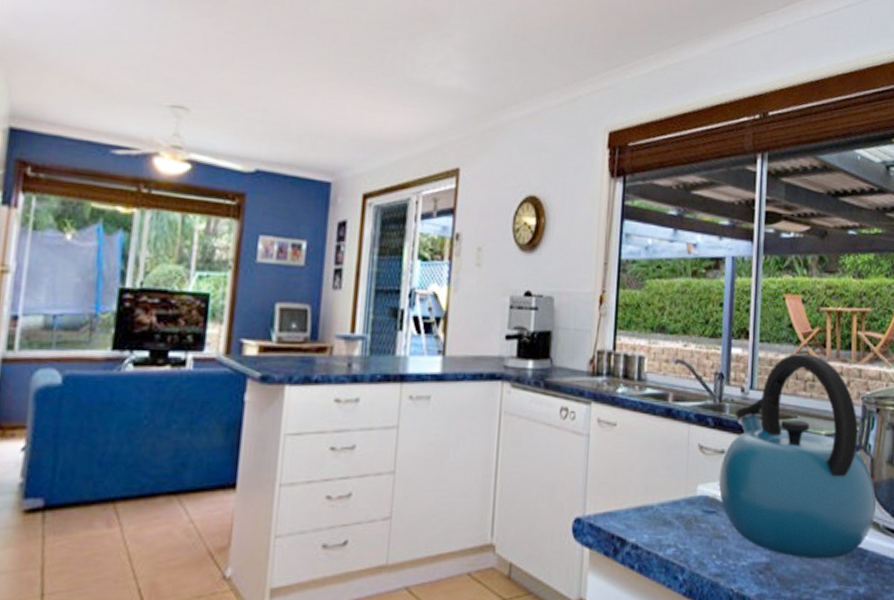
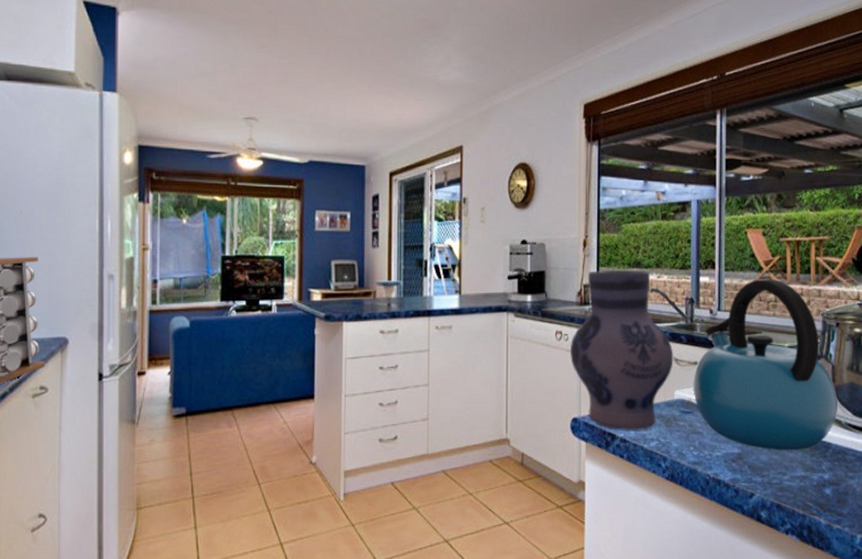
pitcher: none [576,334,699,535] -> present [570,270,674,431]

